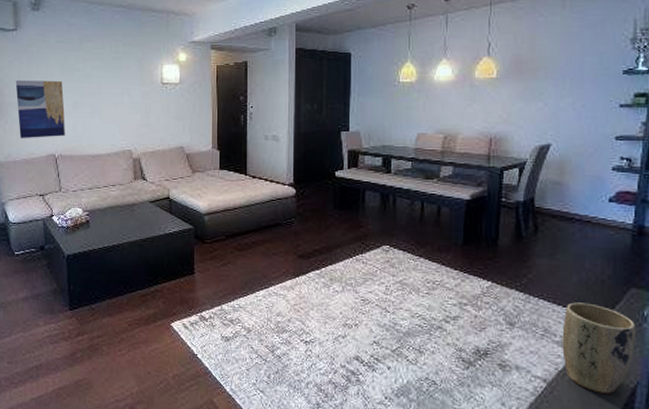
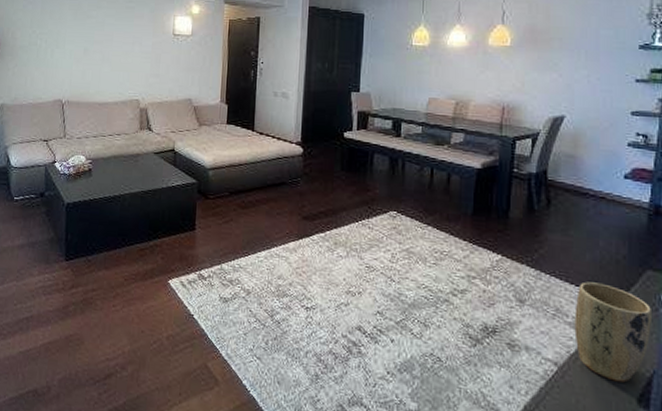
wall art: present [15,79,66,138] -> none [27,23,75,83]

